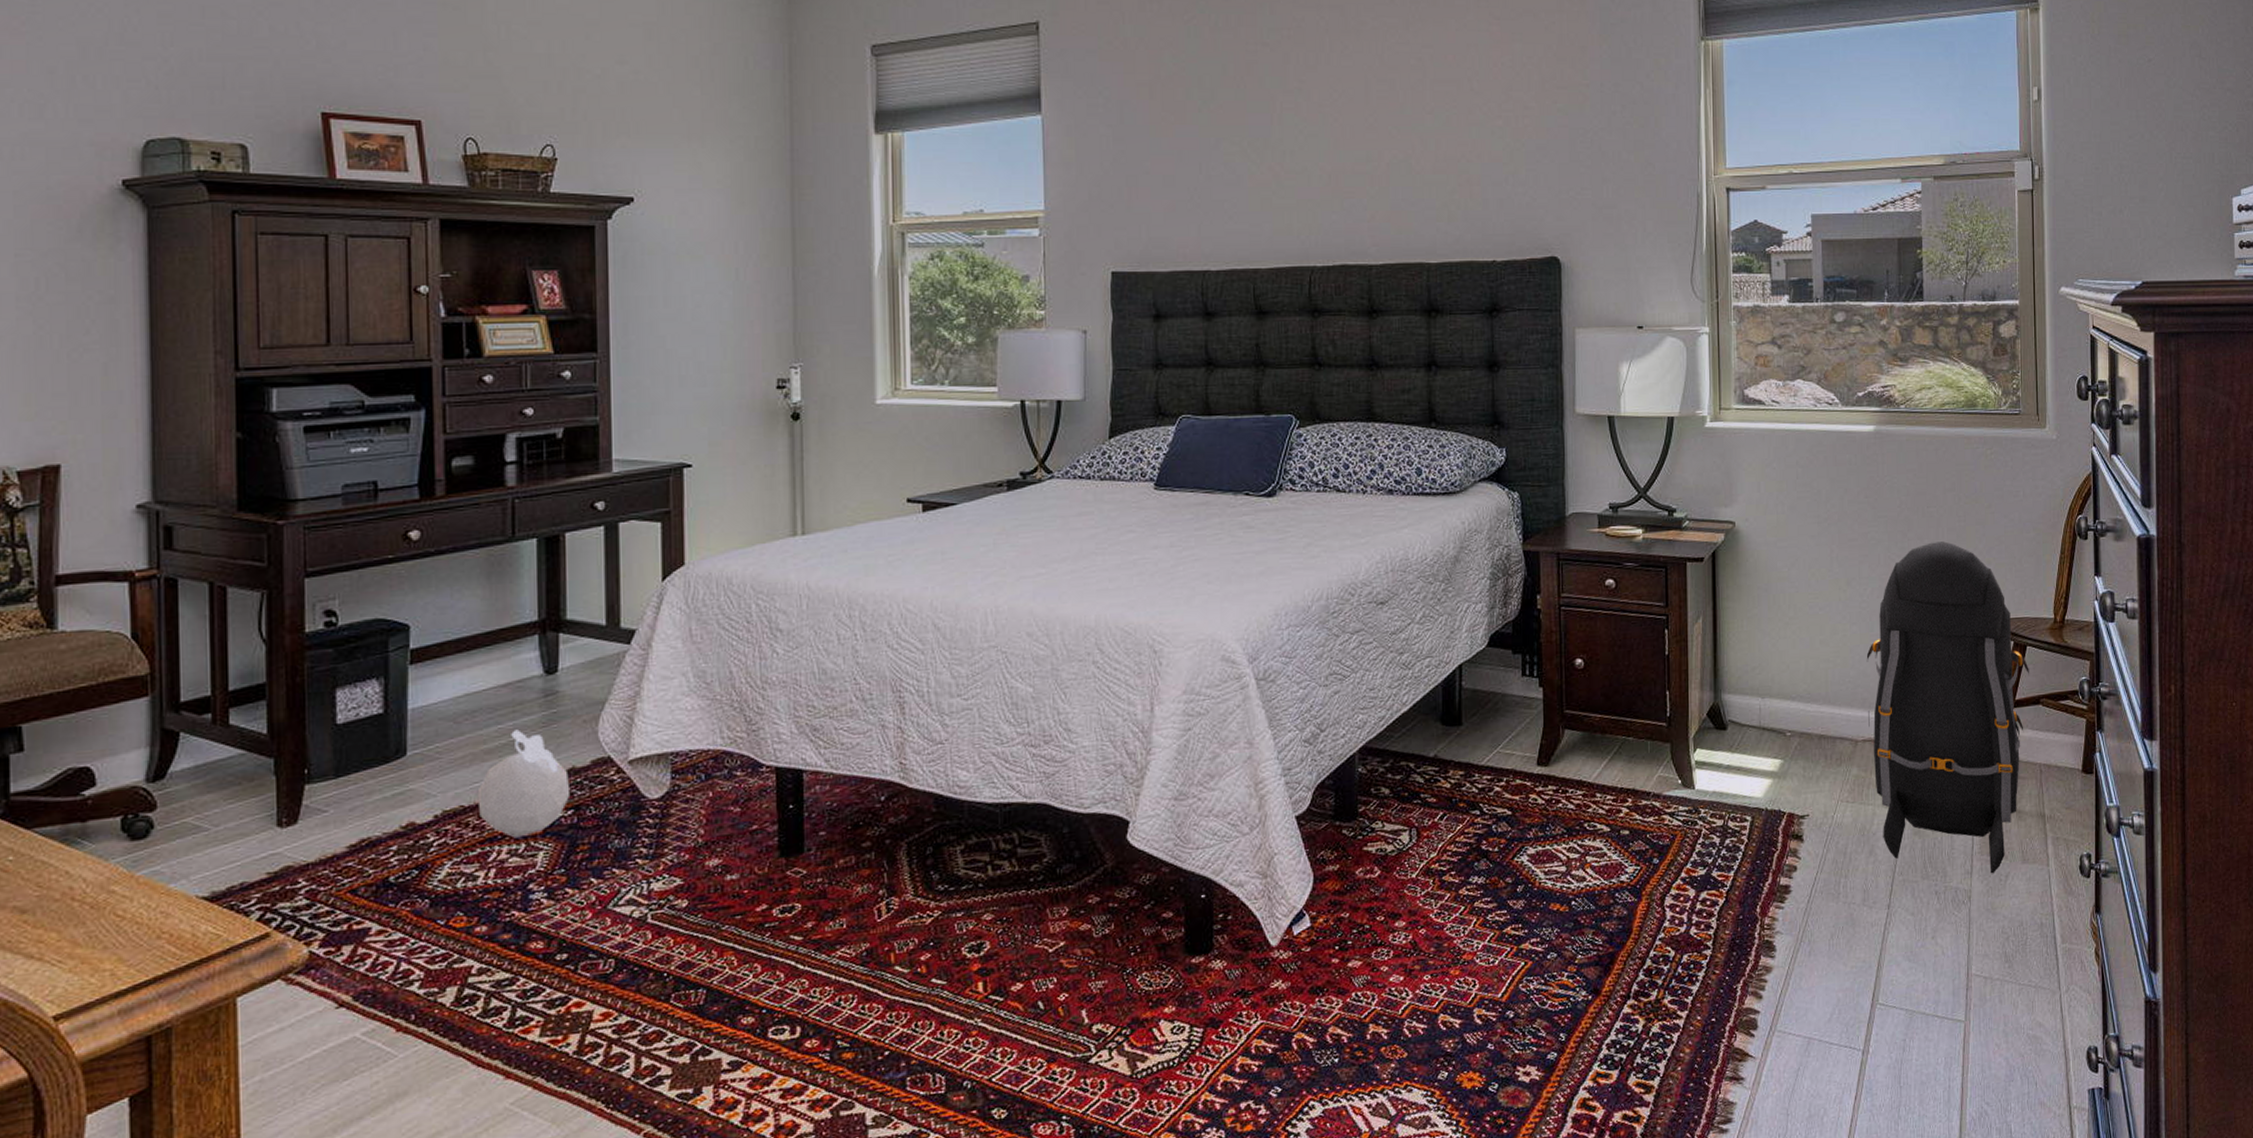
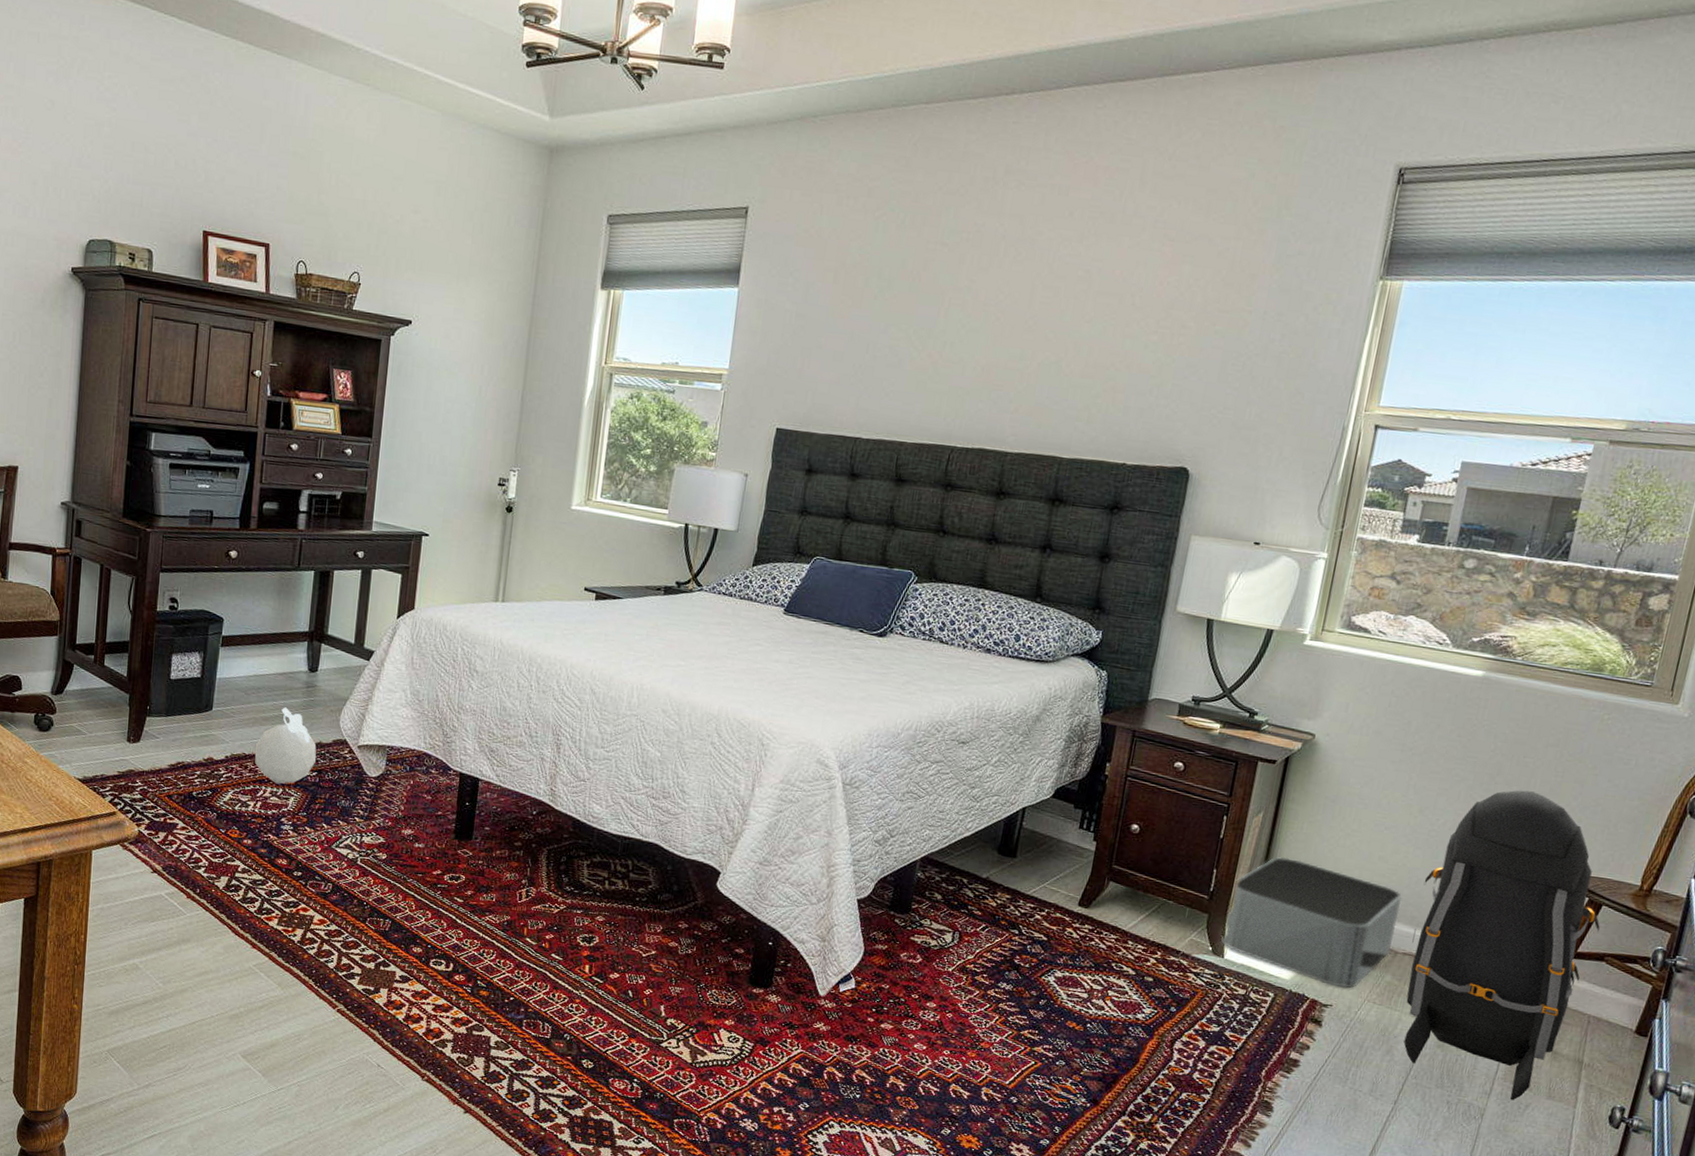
storage bin: none [1689,661,1851,793] -> present [1221,856,1402,988]

